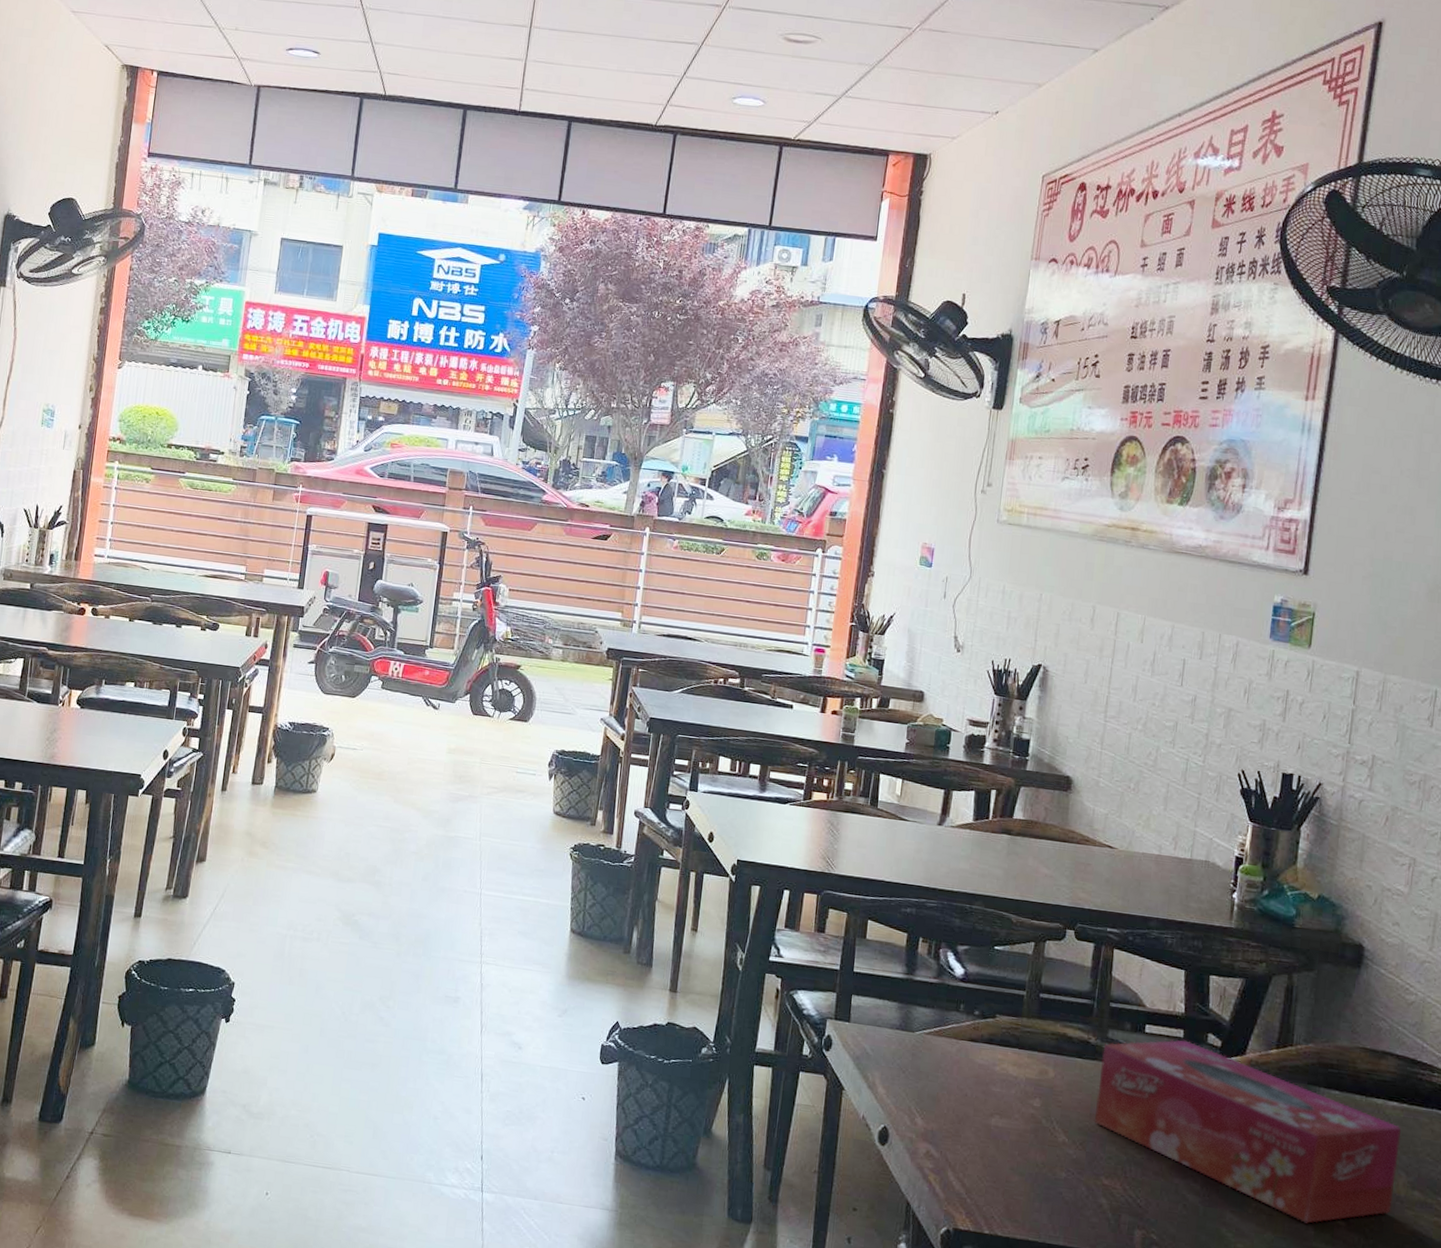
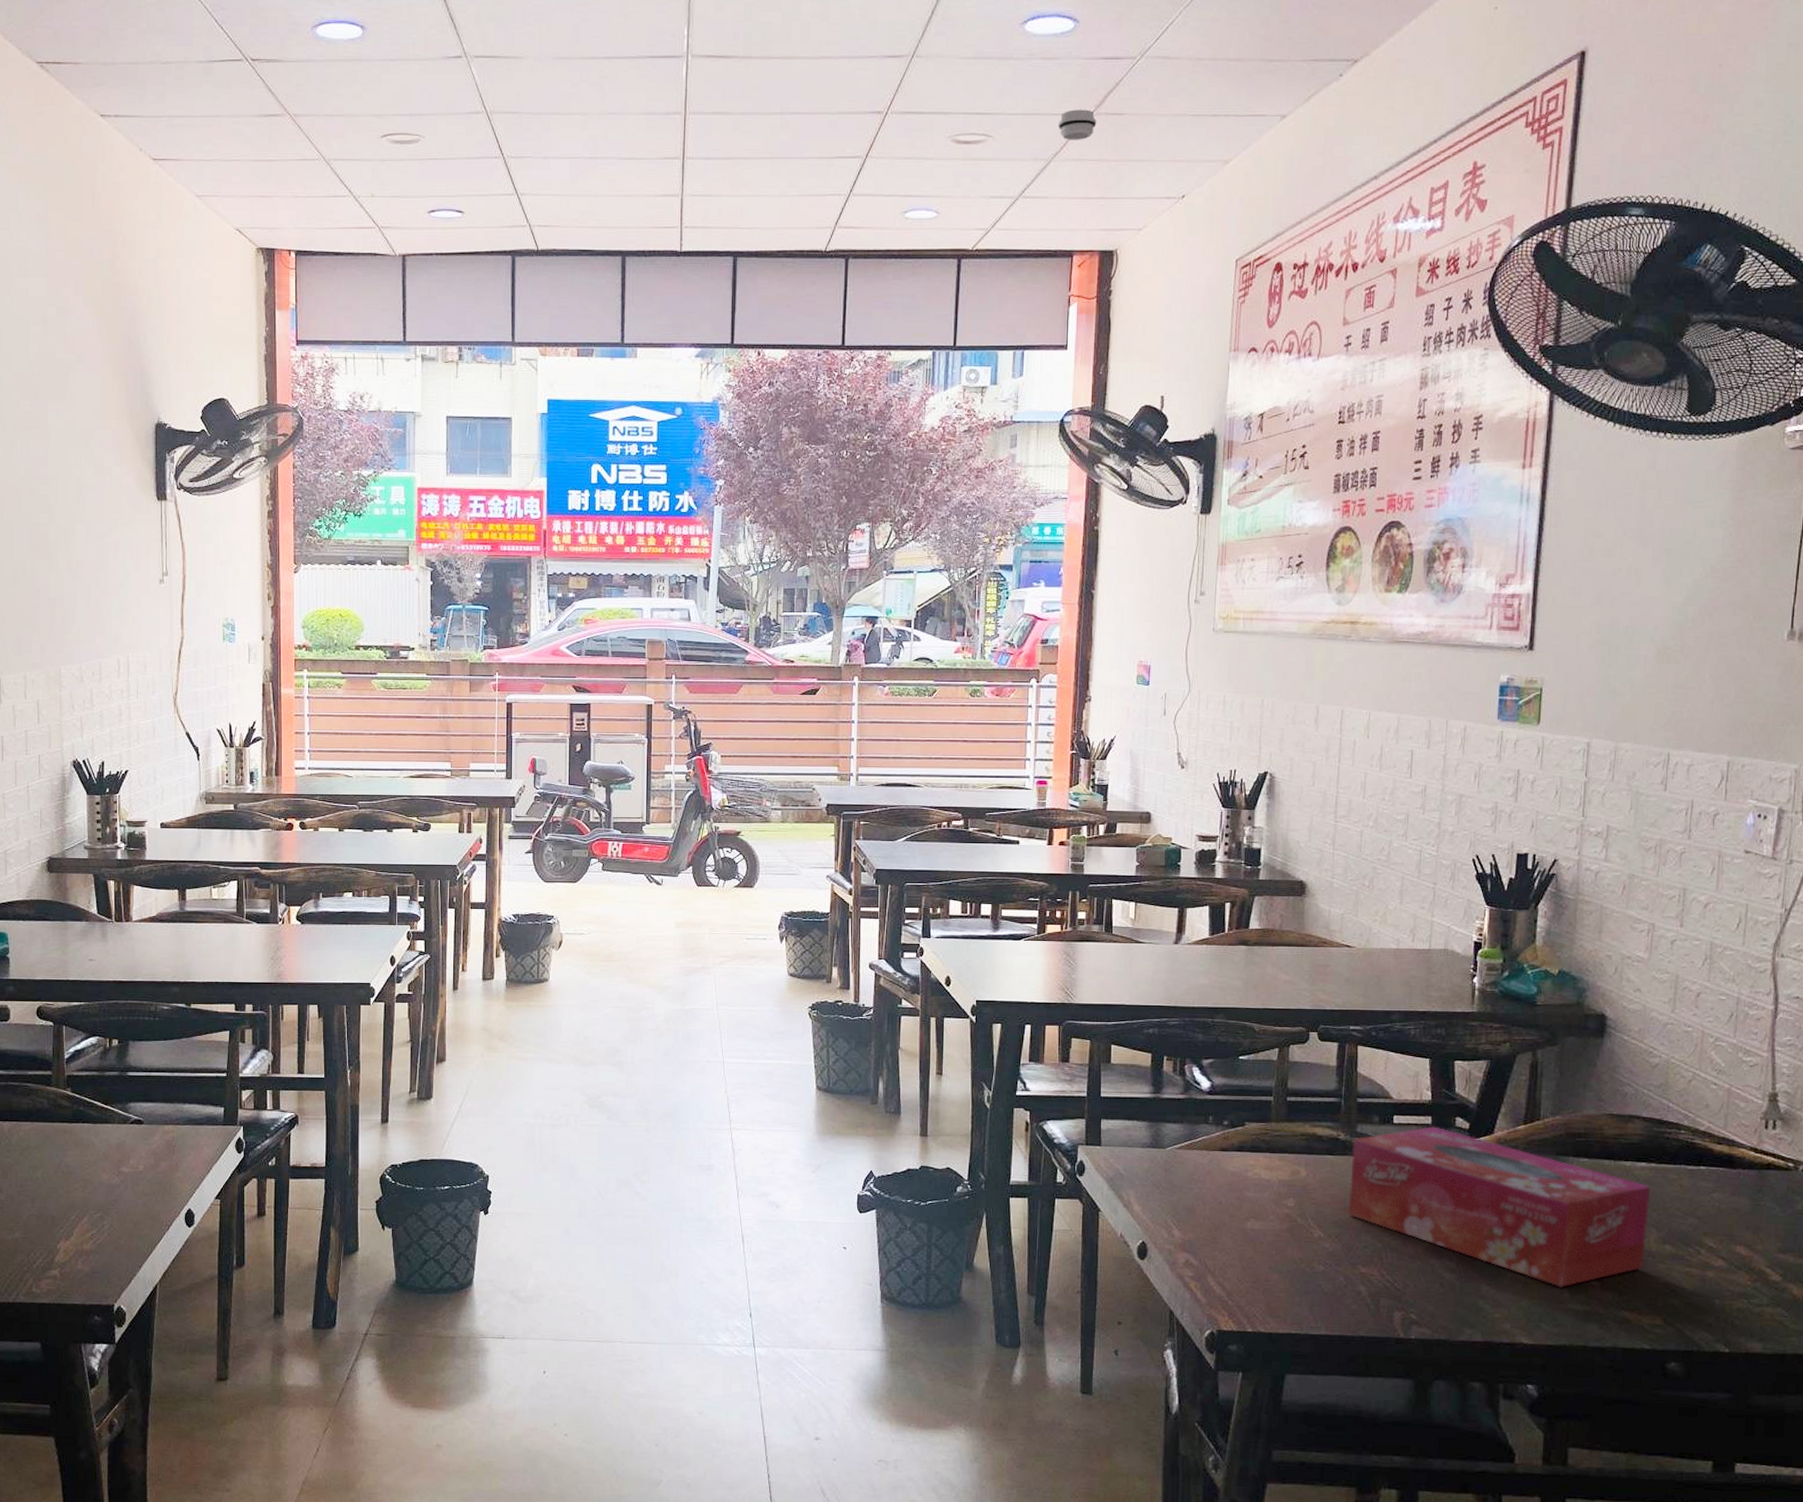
smoke detector: none [883,22,921,51] -> present [1058,109,1097,140]

